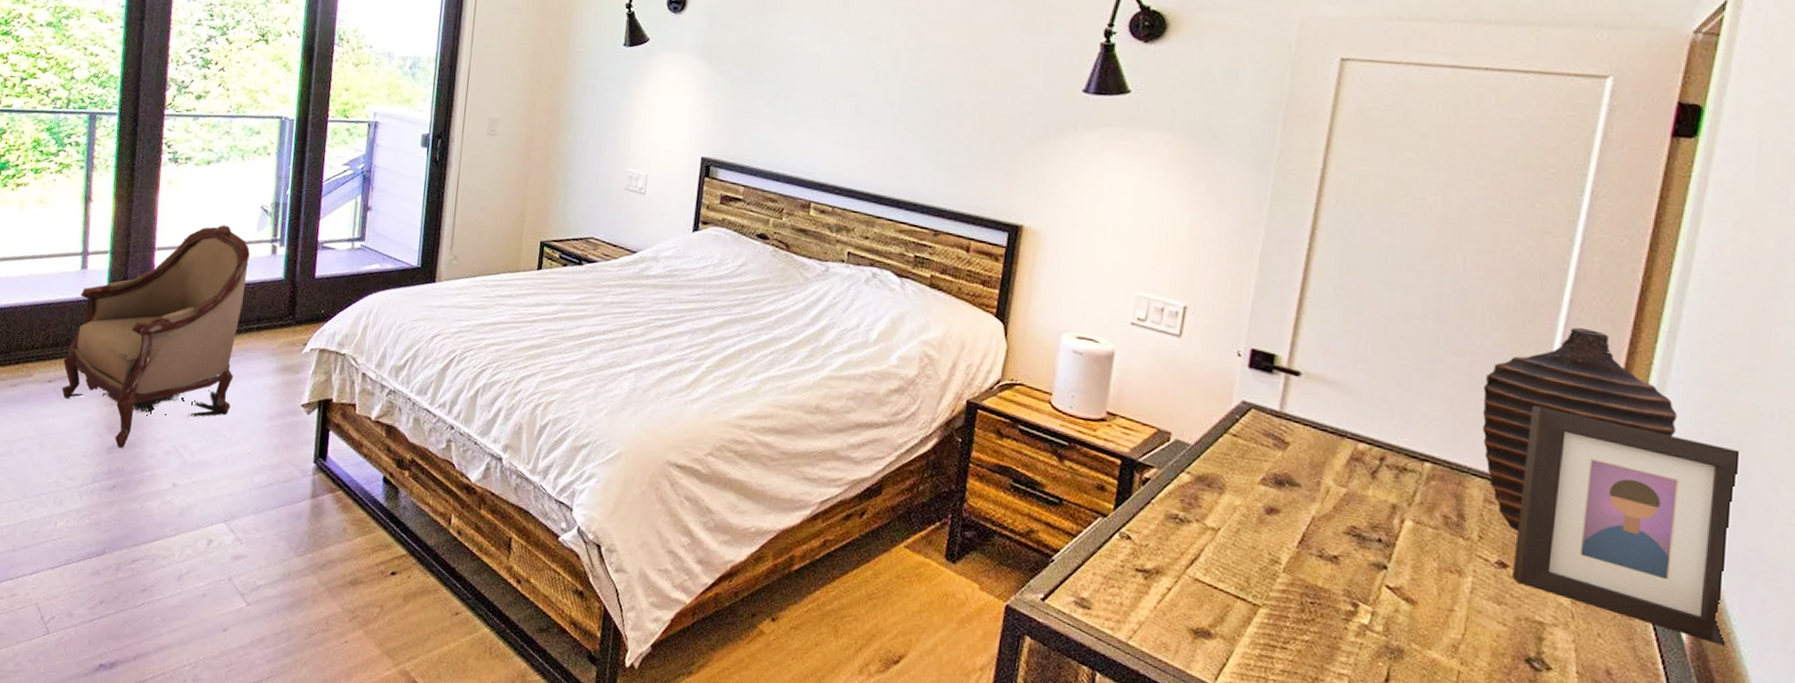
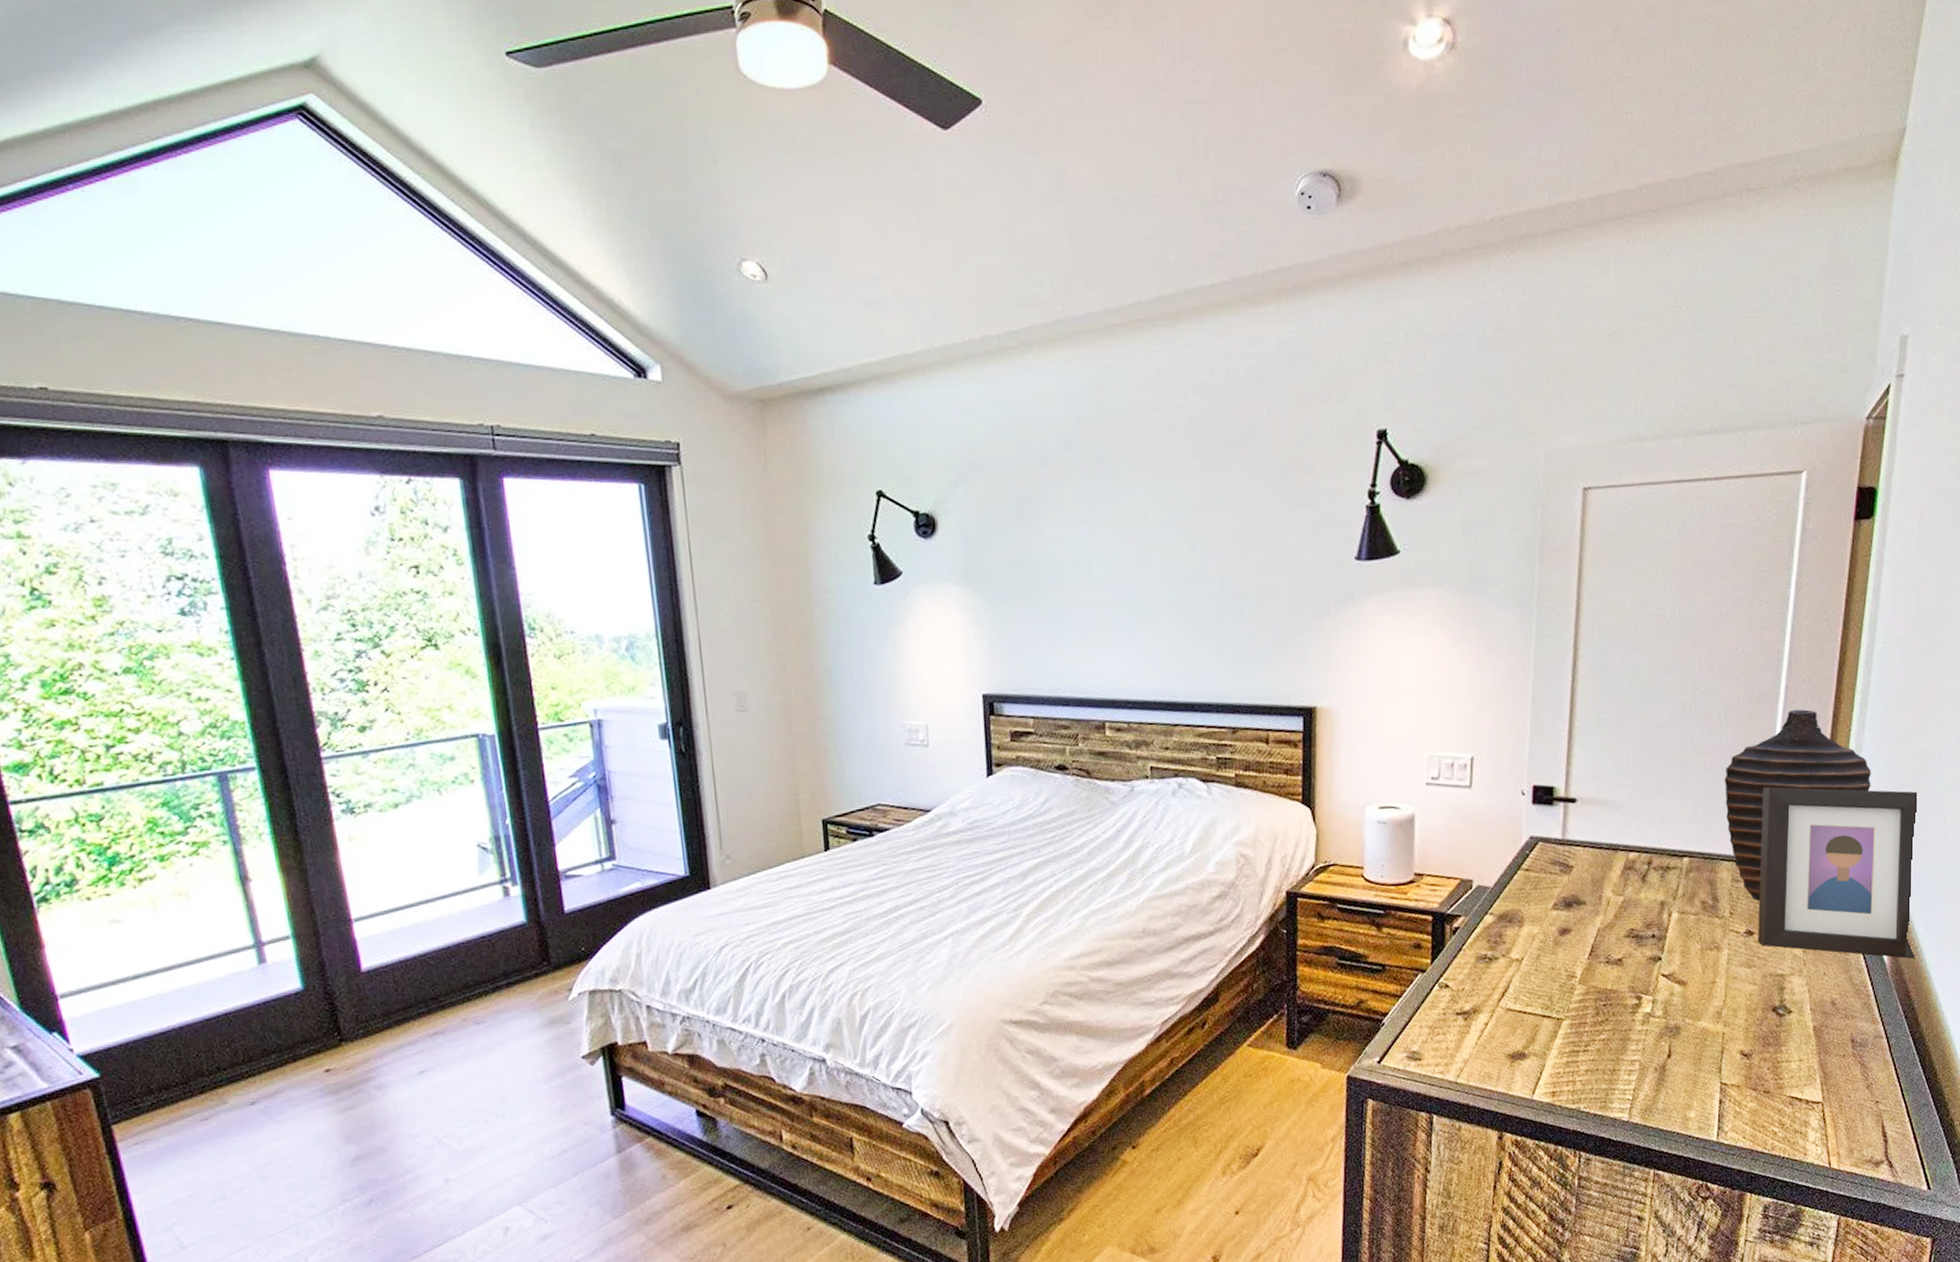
armchair: present [61,225,250,448] -> none [264,875,495,1156]

